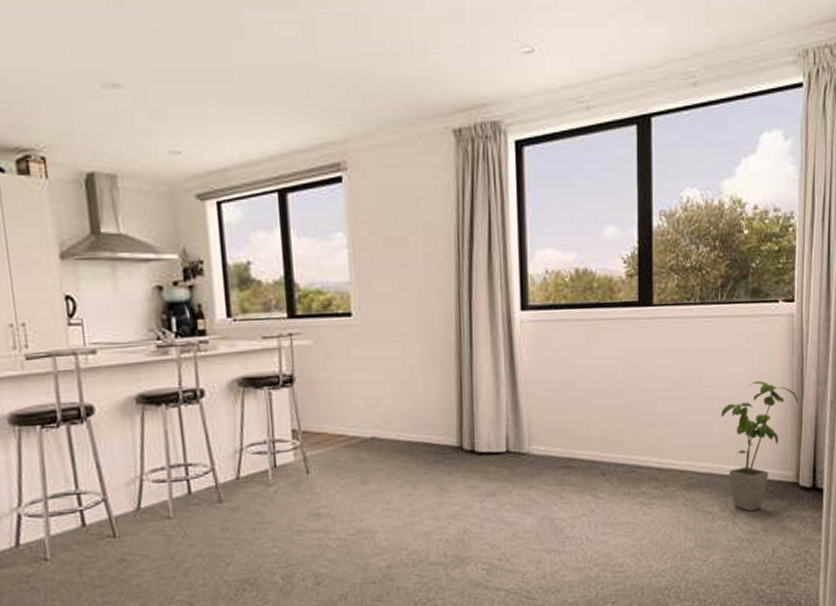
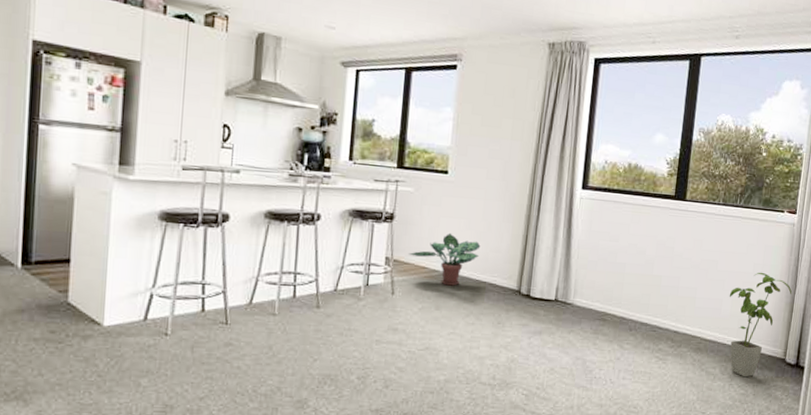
potted plant: none [319,388,406,454] -> present [409,233,481,286]

